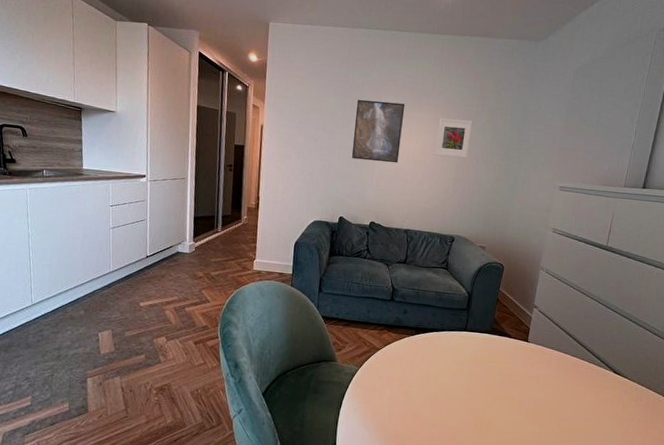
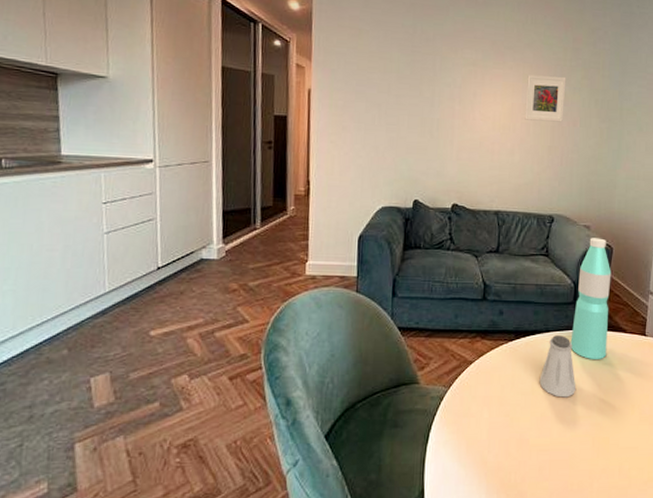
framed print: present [351,99,405,163] -> none [424,55,487,131]
saltshaker: none [433,334,465,386] -> present [539,335,576,398]
water bottle: none [462,257,502,358] -> present [570,238,611,359]

